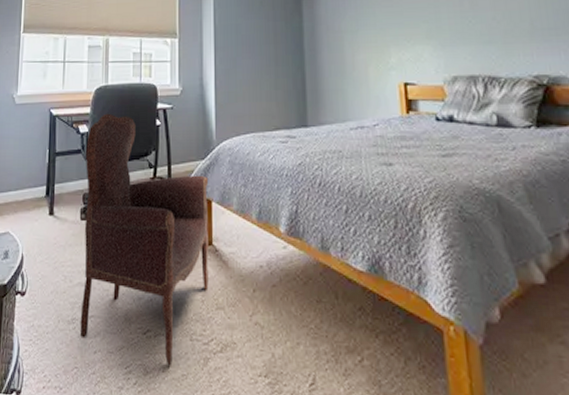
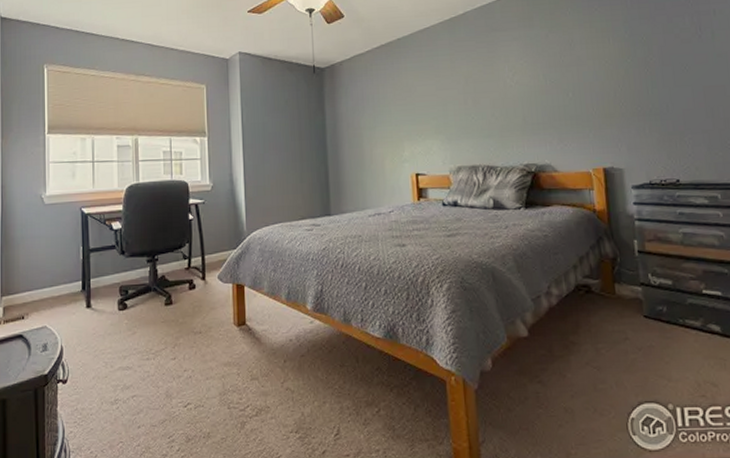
armchair: present [79,113,209,366] -> none [120,210,243,432]

